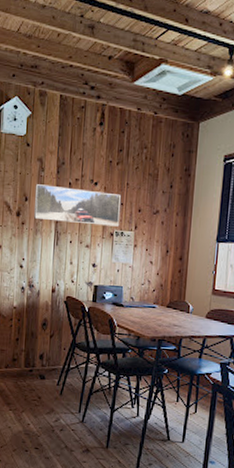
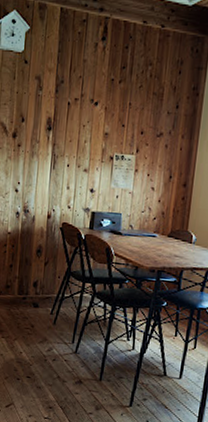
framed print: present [34,184,121,227] -> none [31,104,122,150]

